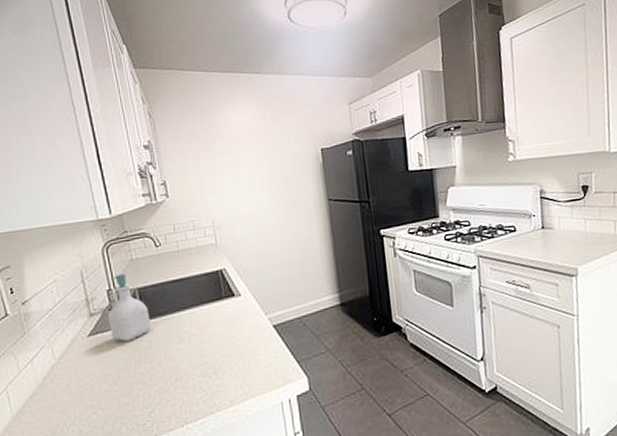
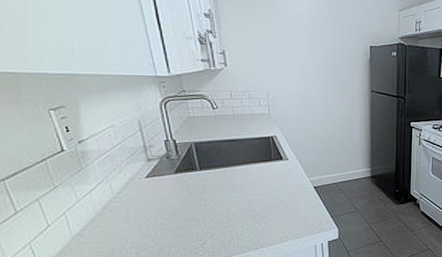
soap bottle: present [107,273,152,342] -> none [165,127,206,185]

